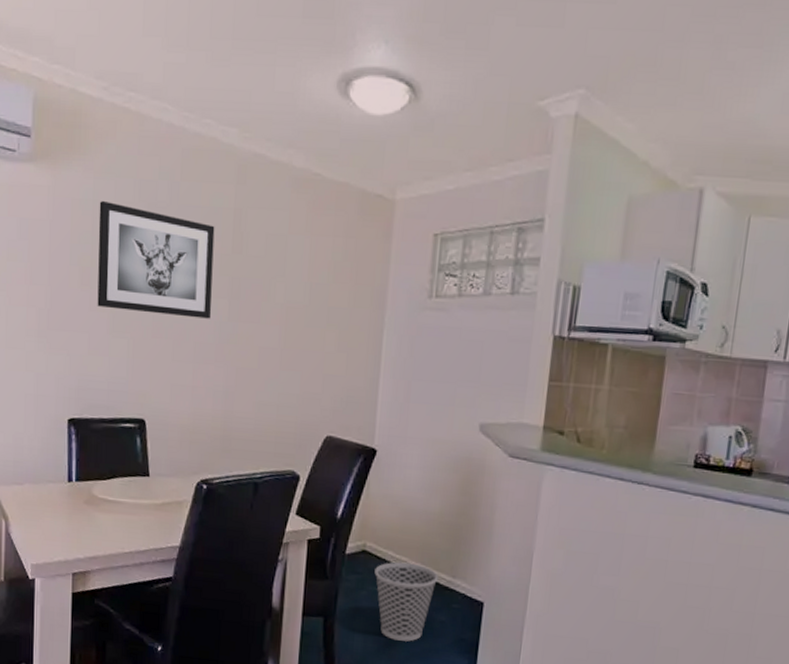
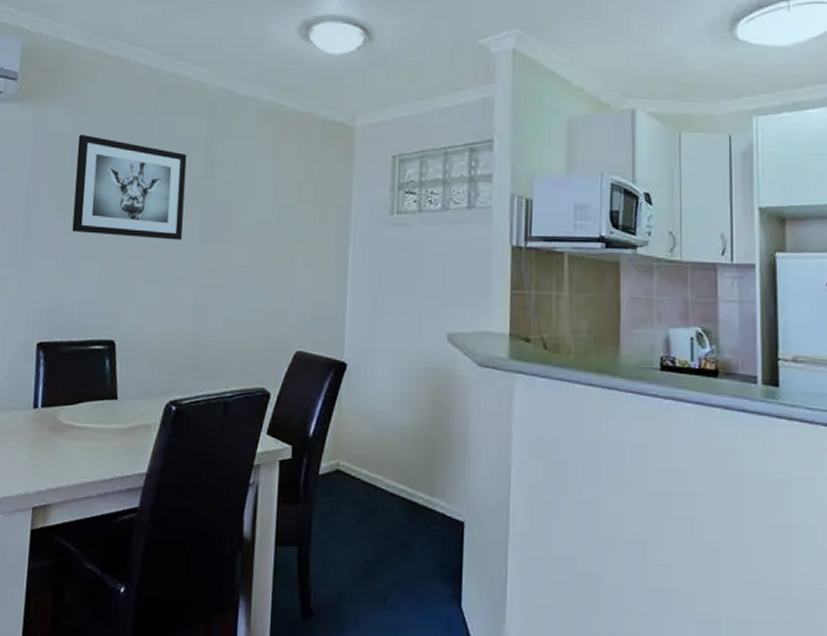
wastebasket: present [374,562,439,642] -> none [349,481,416,570]

